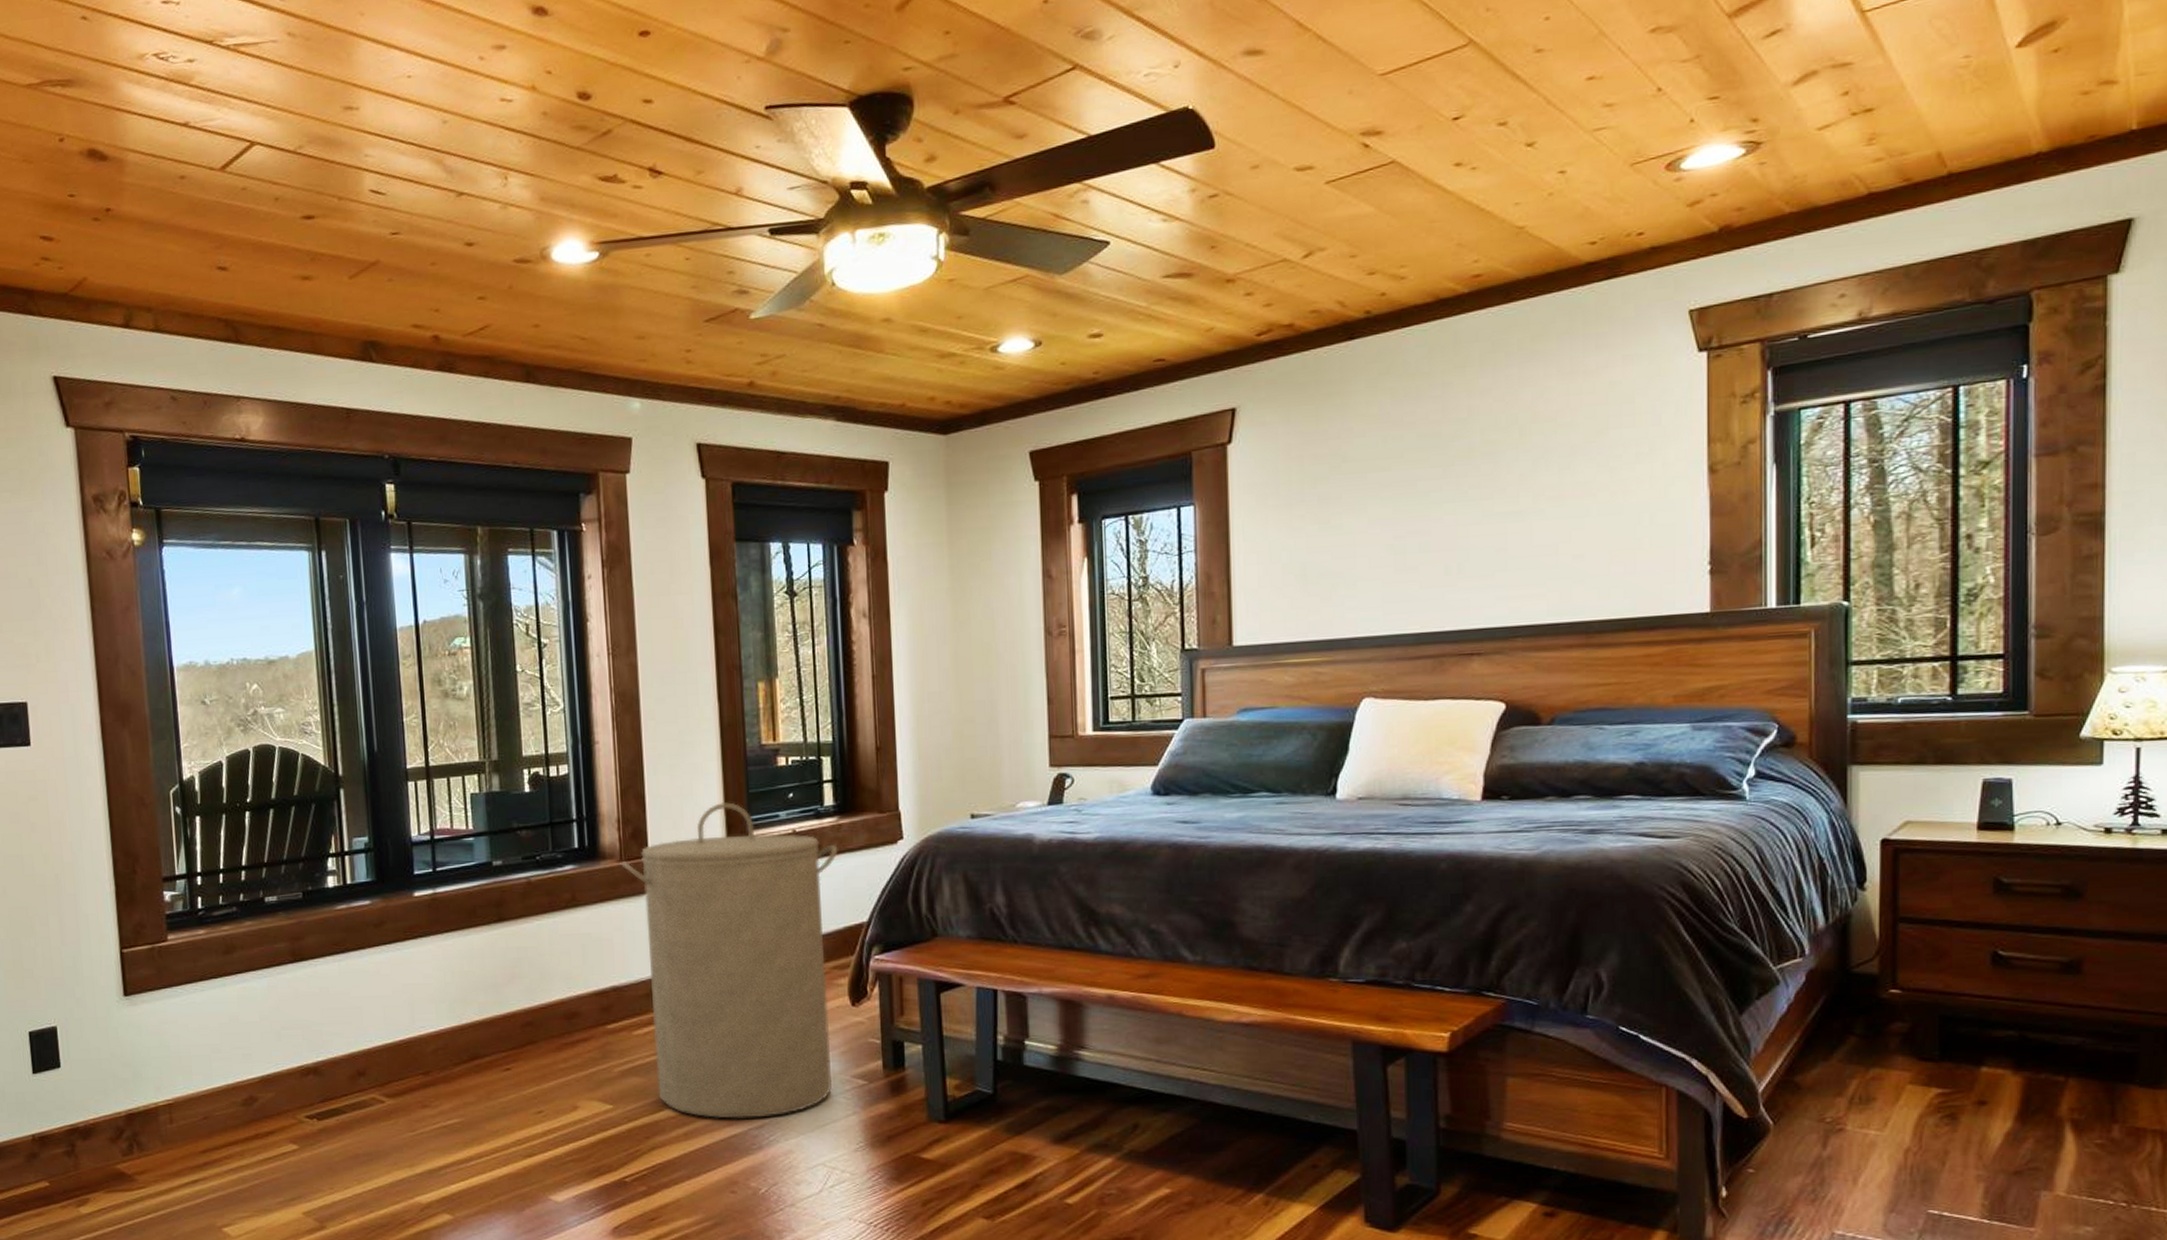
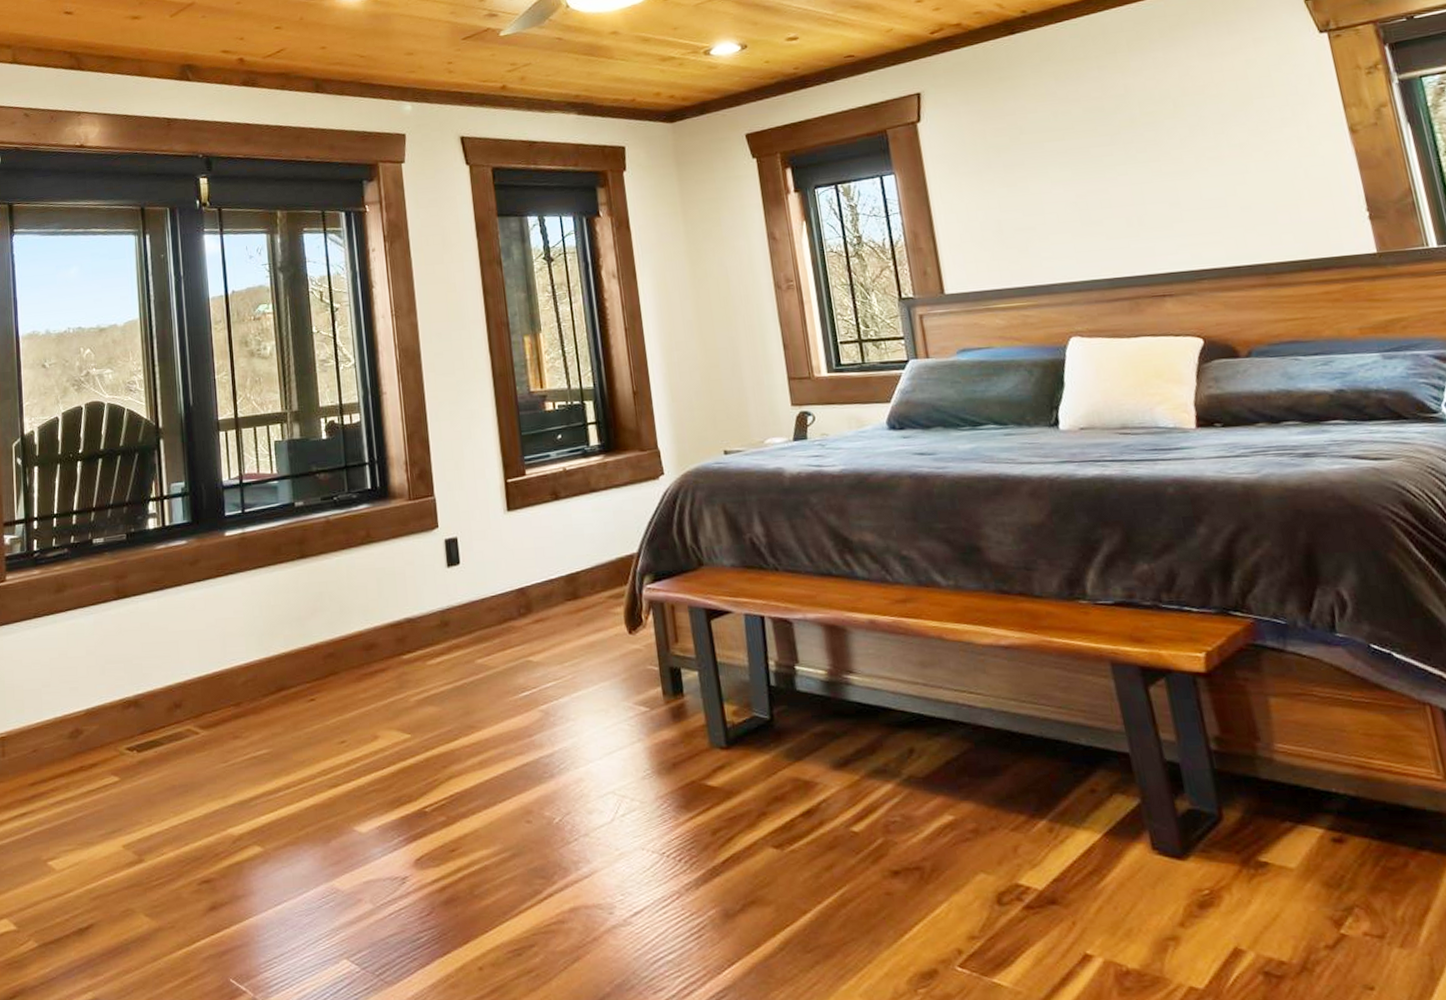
laundry hamper: present [621,802,838,1119] -> none [410,444,616,748]

